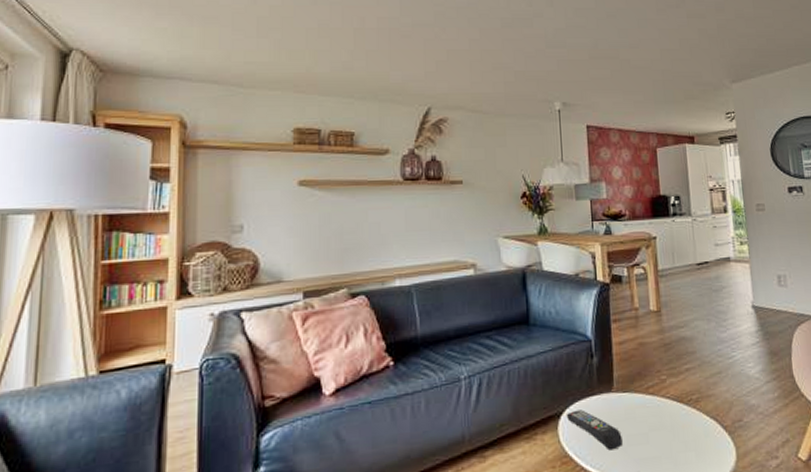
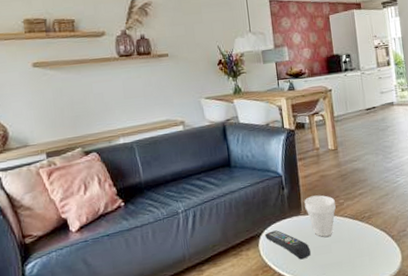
cup: none [617,367,656,423] -> present [304,195,336,237]

